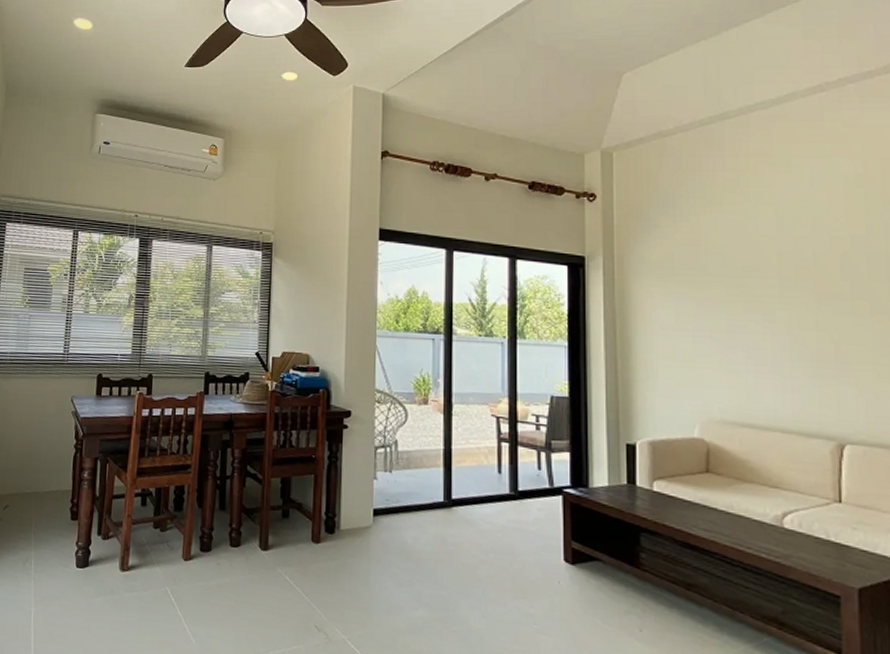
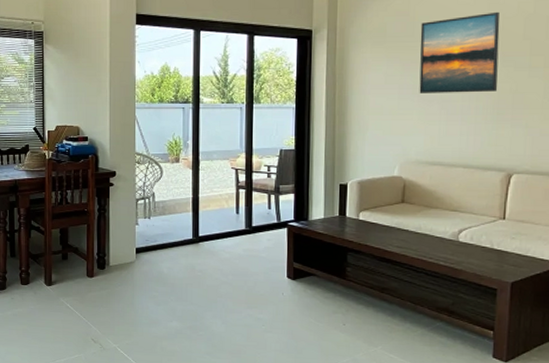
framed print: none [714,246,816,341] -> present [419,11,500,93]

